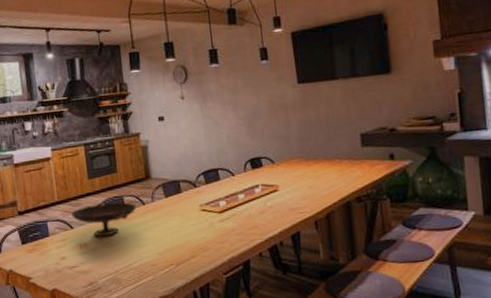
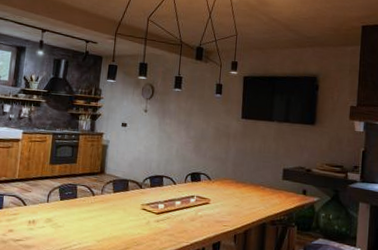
decorative bowl: present [71,202,137,237] -> none [27,187,87,218]

